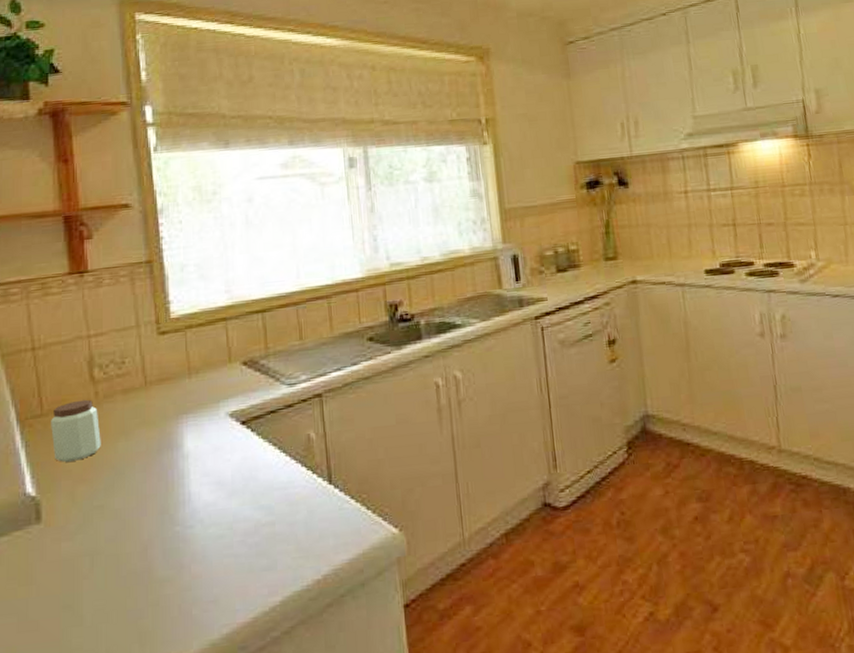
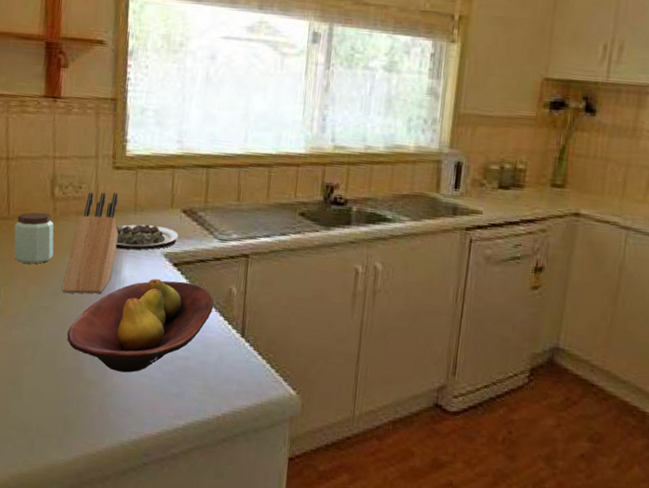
knife block: none [116,360,174,485] -> present [61,192,118,294]
fruit bowl: none [130,438,293,560] -> present [67,278,214,373]
plate: none [170,385,242,420] -> present [115,224,179,250]

